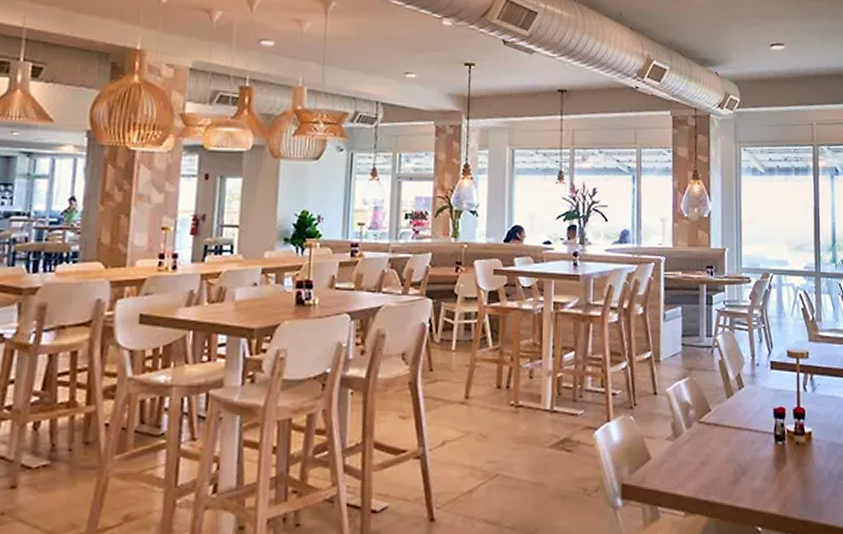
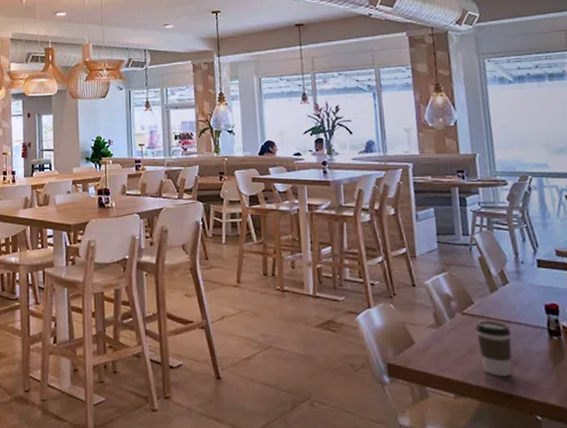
coffee cup: none [709,428,742,488] -> present [474,320,512,377]

